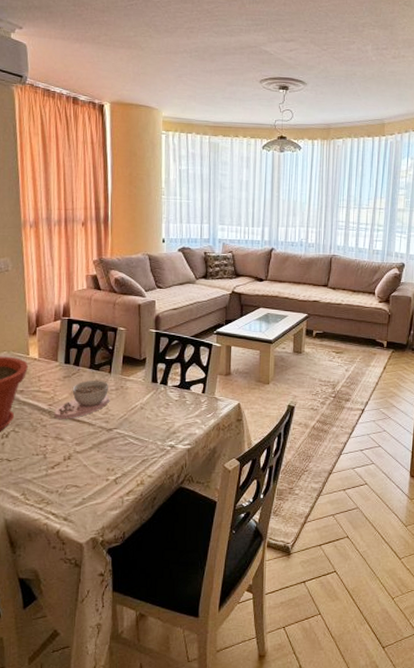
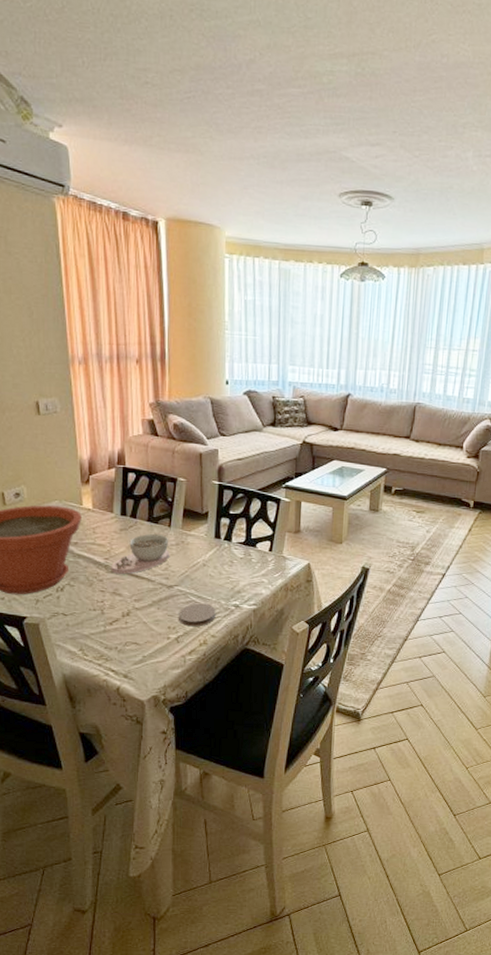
coaster: none [117,445,153,468] -> present [178,603,216,627]

